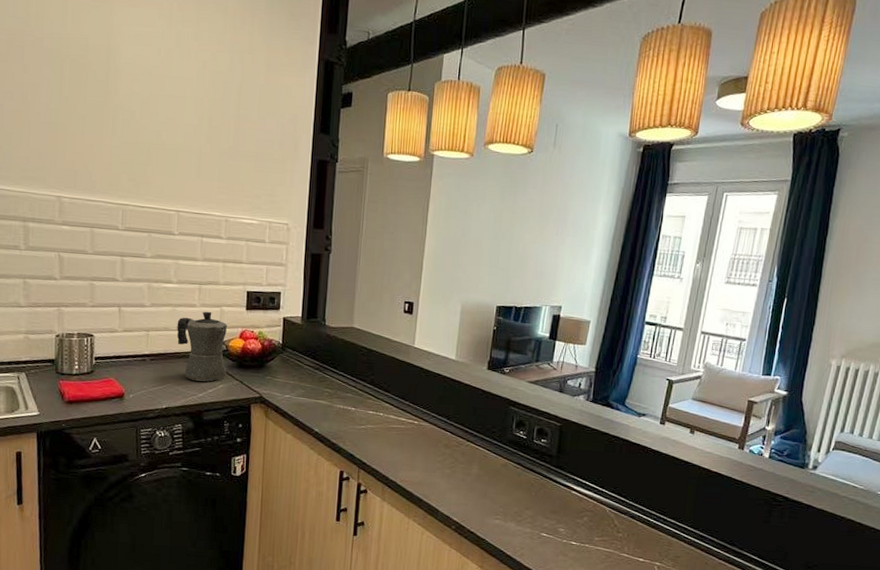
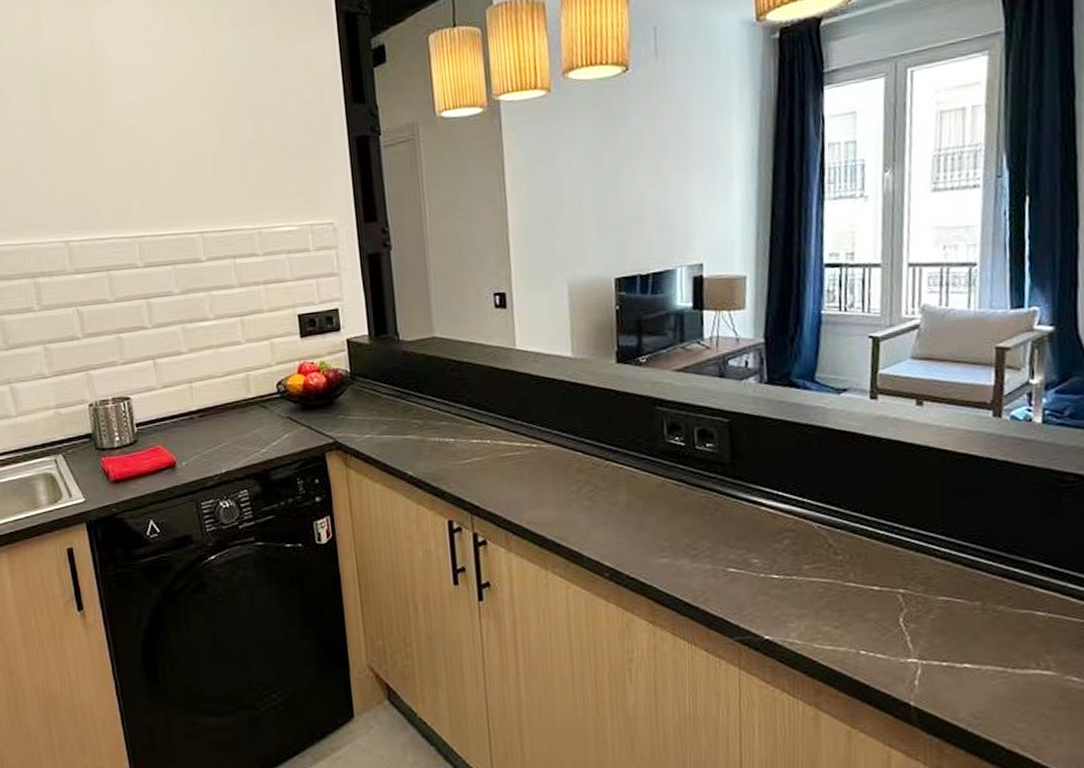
moka pot: present [177,311,228,382] -> none [222,346,290,434]

